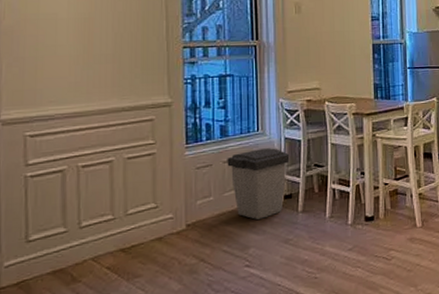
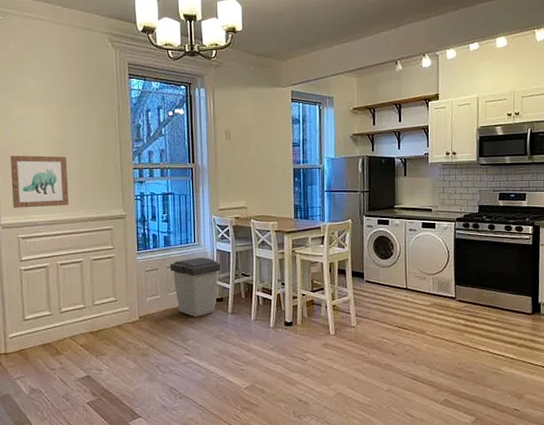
wall art: none [18,33,97,99] -> present [10,155,69,208]

